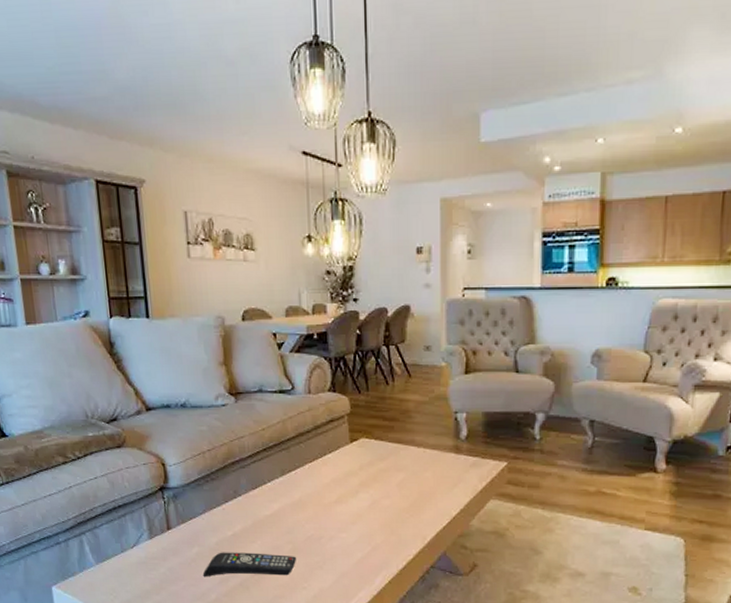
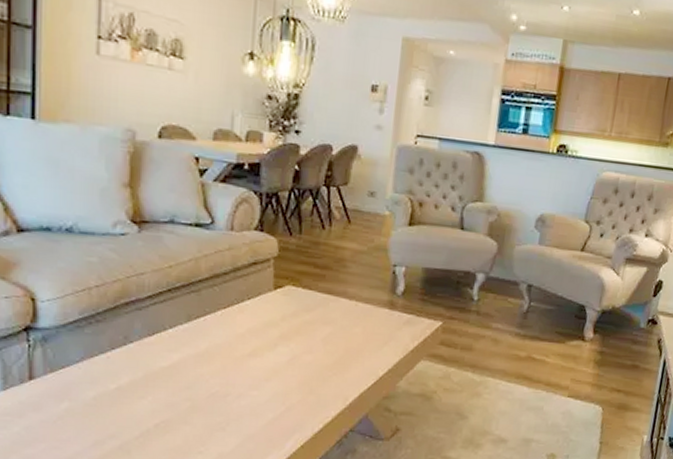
remote control: present [202,552,296,576] -> none [71,408,194,438]

